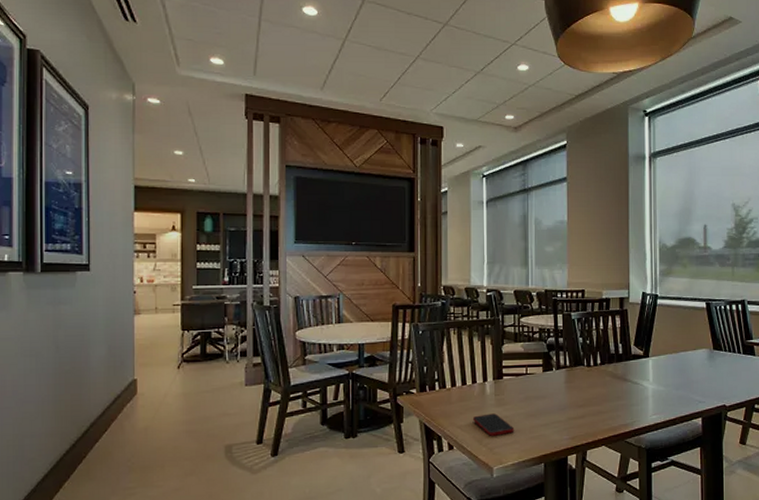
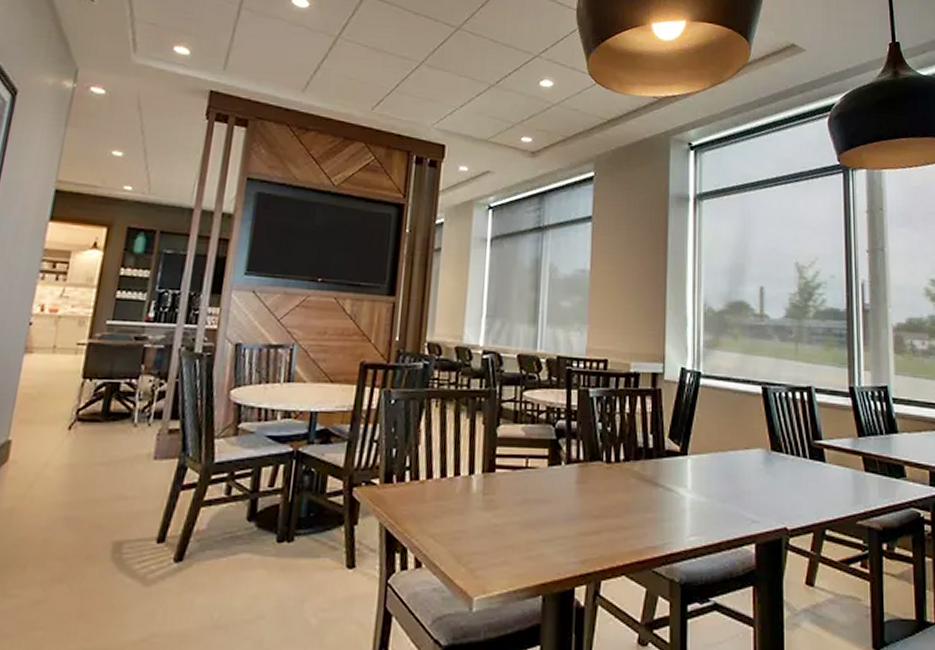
cell phone: present [472,413,515,436] -> none [450,519,506,552]

